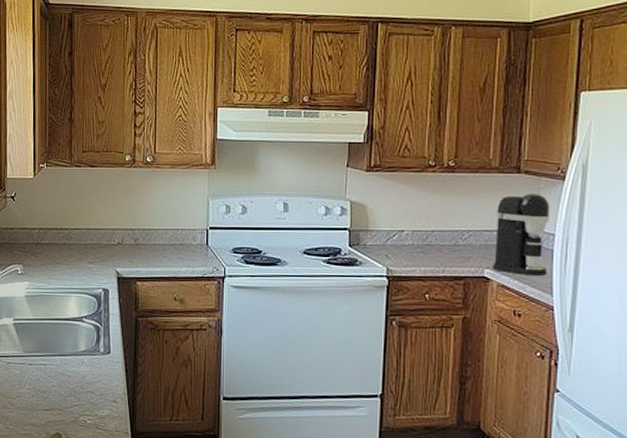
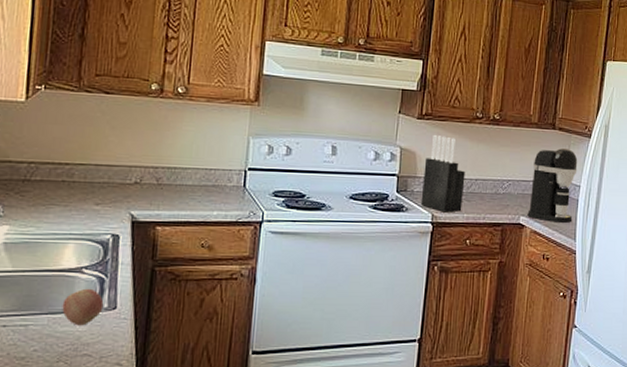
apple: none [70,335,101,367] -> present [62,288,104,326]
knife block: none [374,186,420,266] -> present [420,134,466,213]

